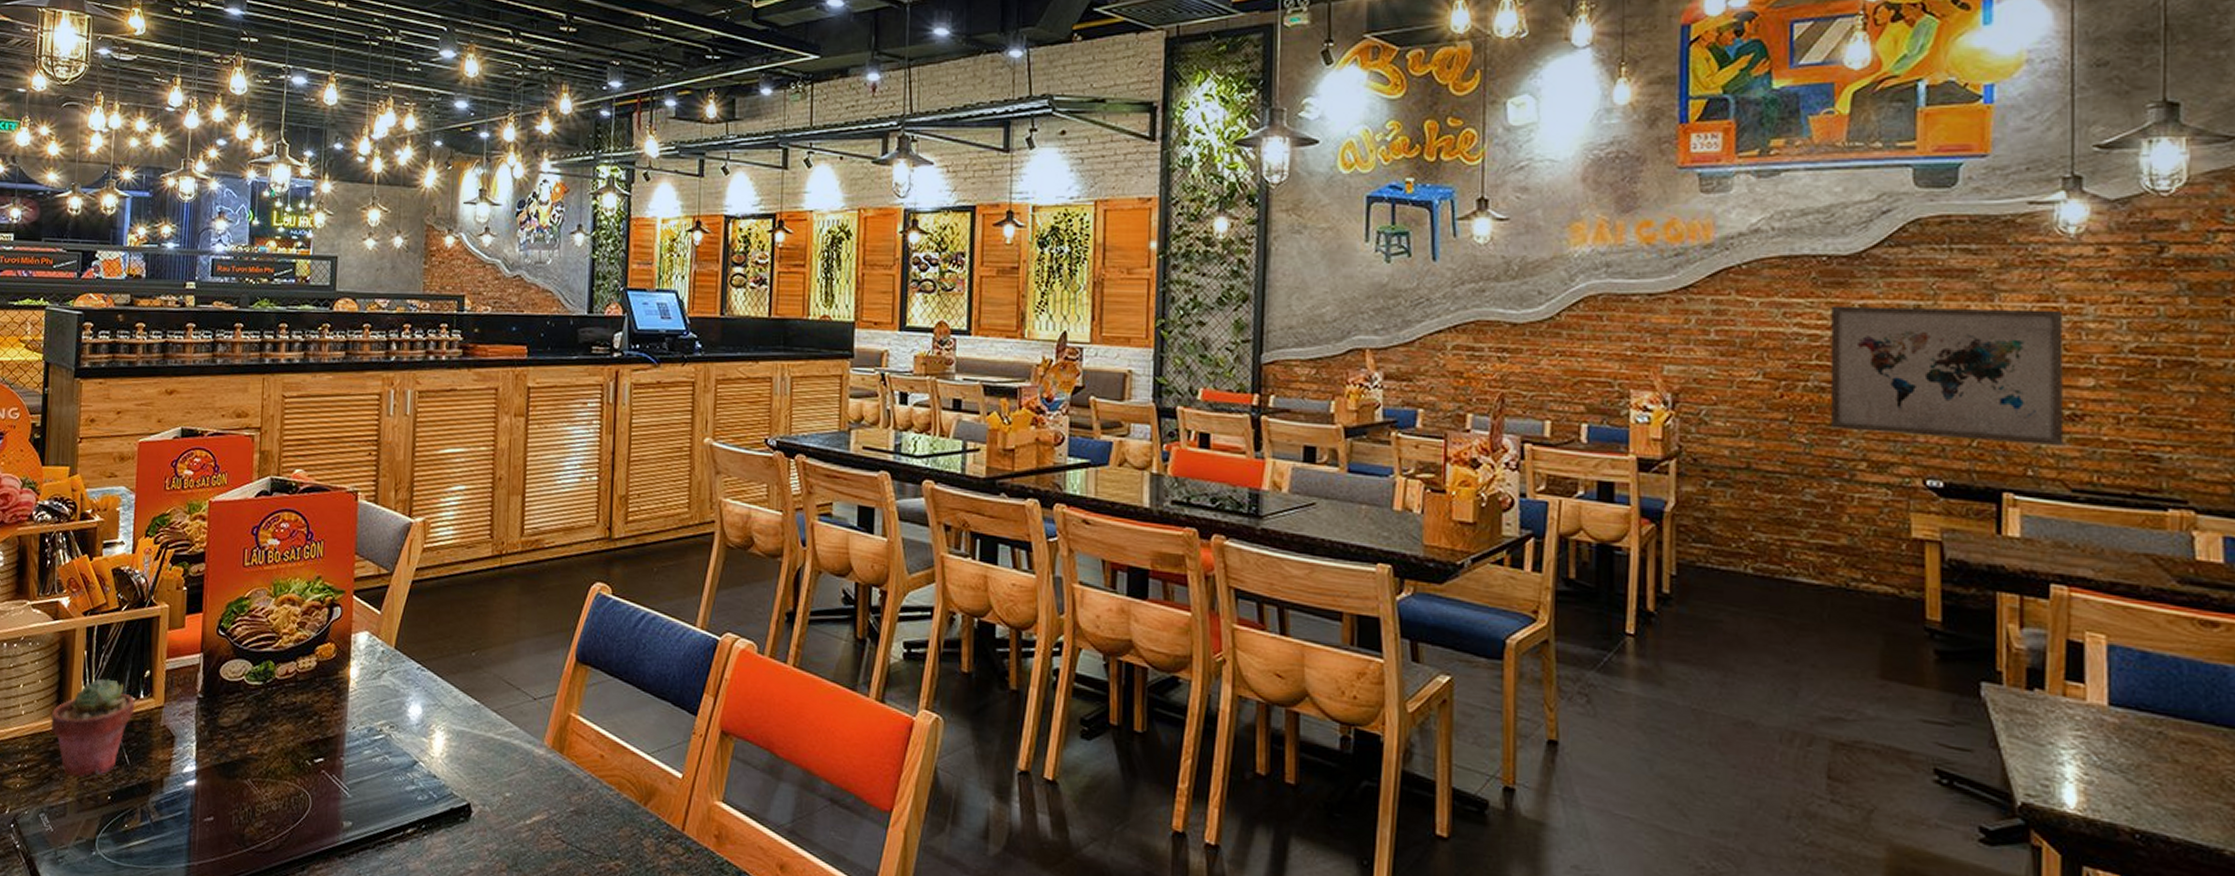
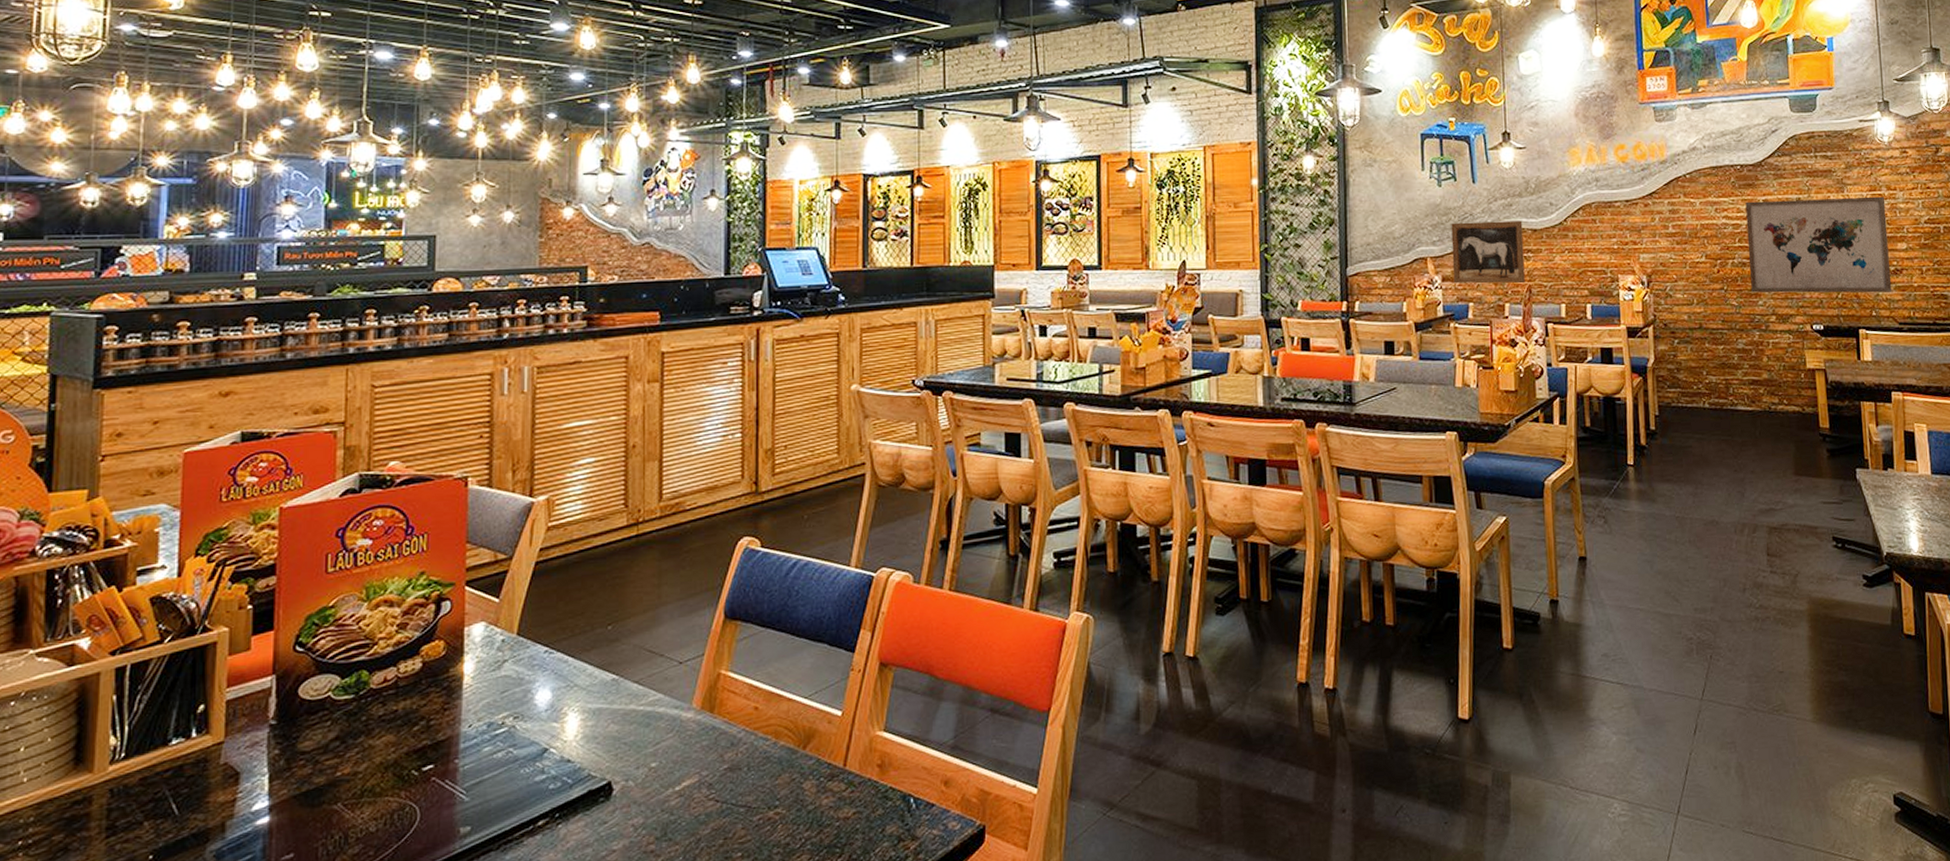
potted succulent: present [51,678,135,777] -> none [66,722,184,842]
wall art: none [1398,308,1498,391] -> present [1451,220,1525,284]

